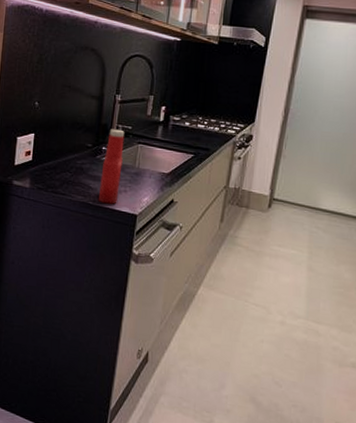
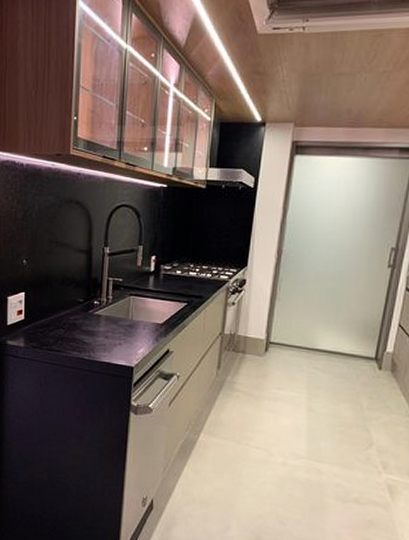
ketchup bottle: present [98,129,125,204] -> none [93,282,116,358]

